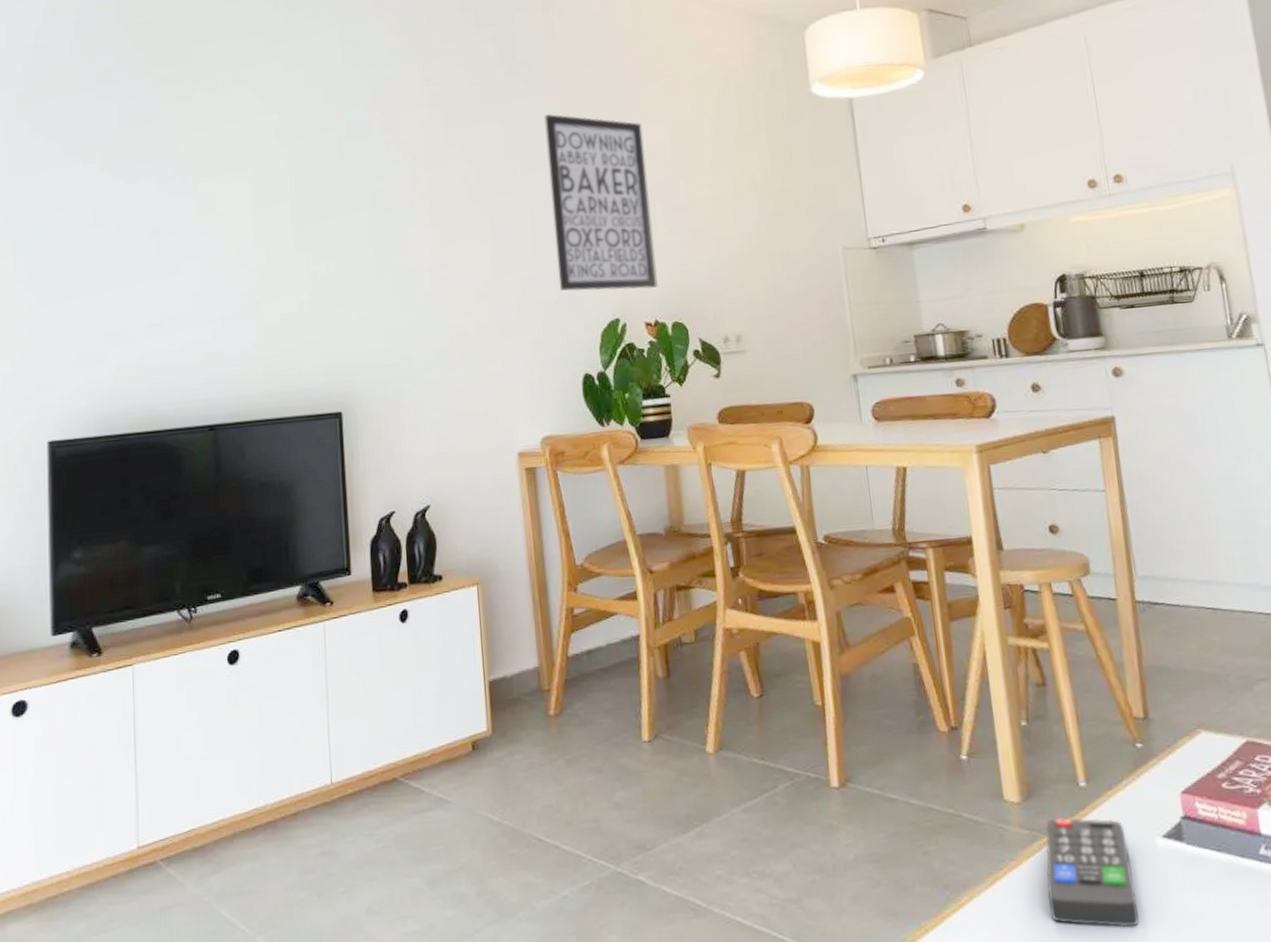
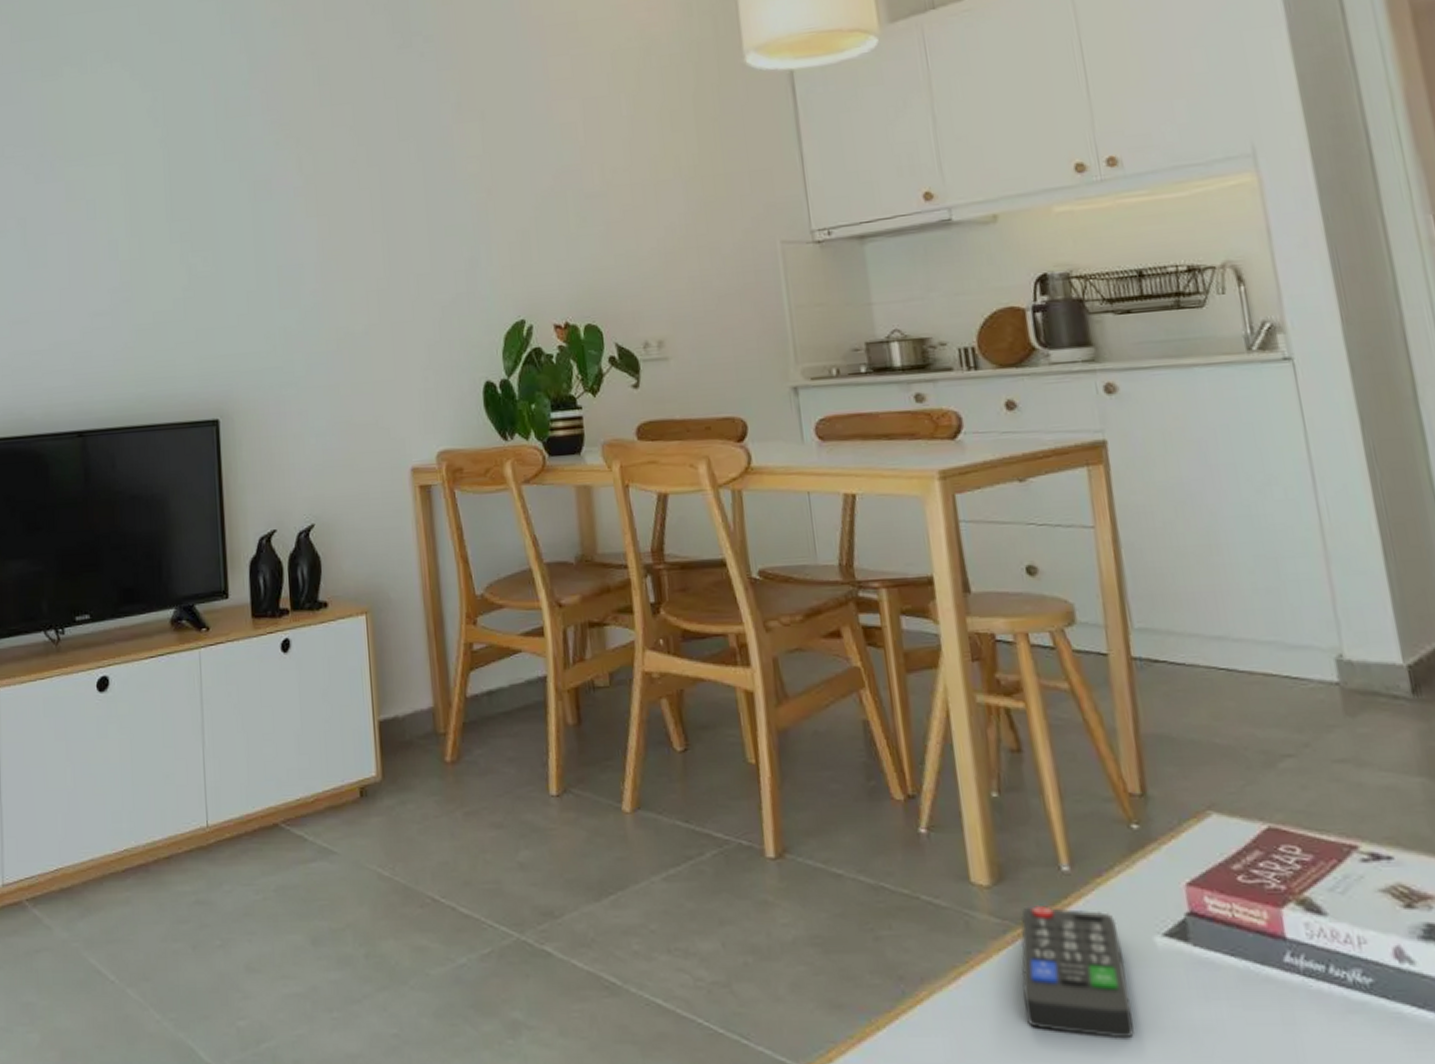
wall art: present [544,113,658,291] -> none [441,89,568,289]

